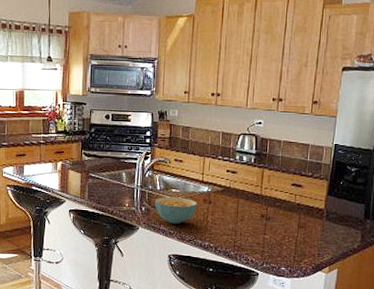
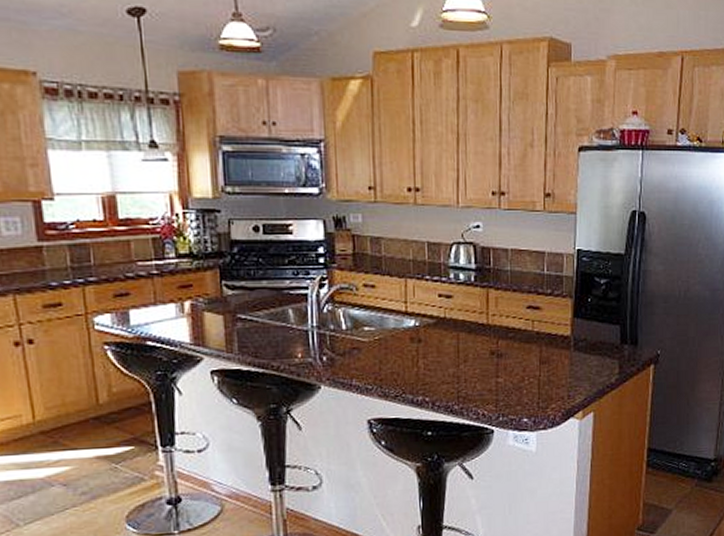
cereal bowl: present [155,196,197,224] -> none [340,337,402,376]

